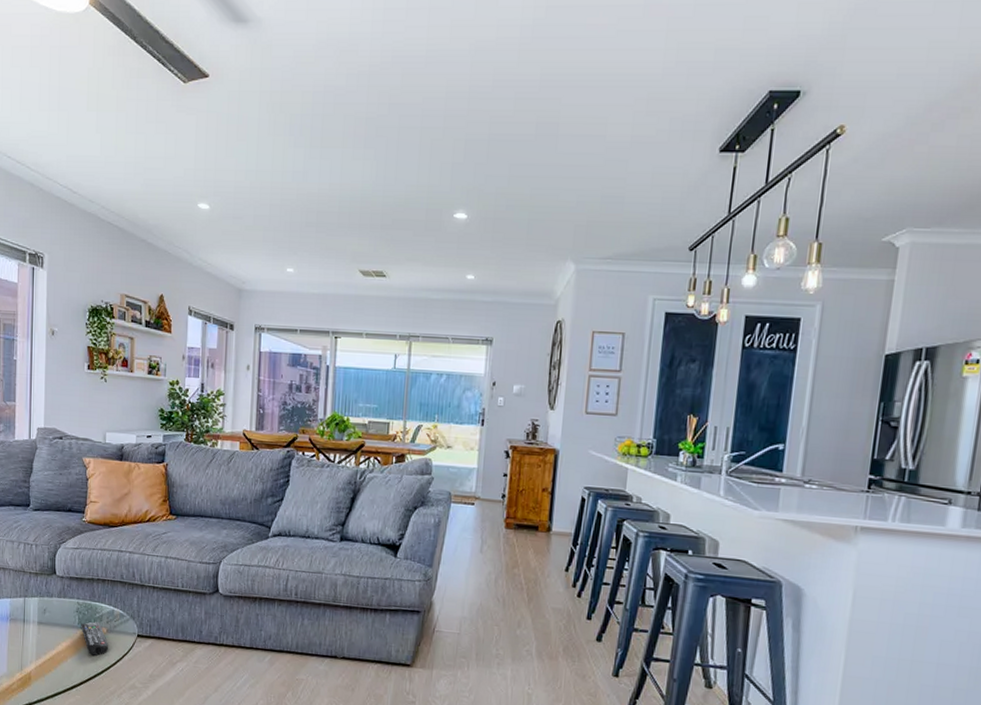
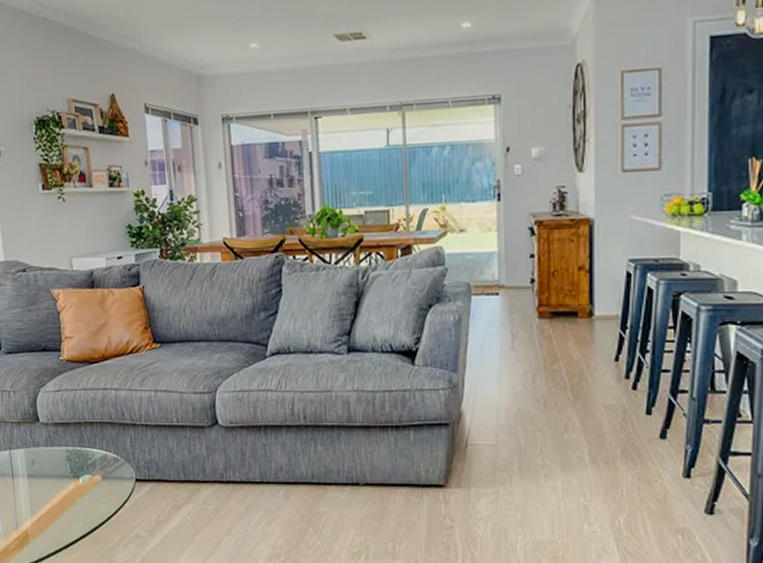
remote control: present [80,622,109,656] -> none [72,469,107,506]

